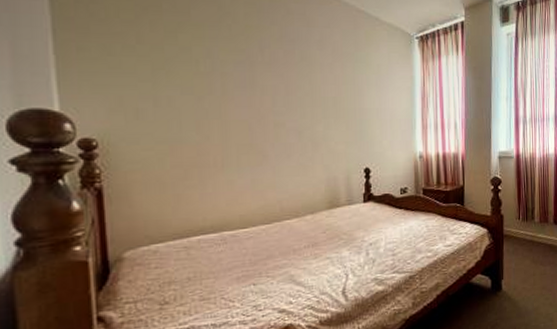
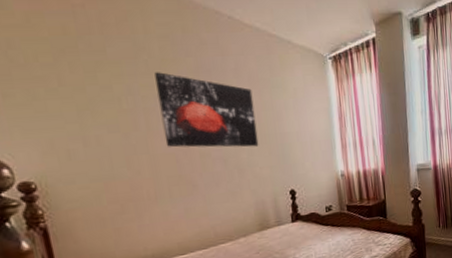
wall art: none [237,38,337,121] -> present [154,72,259,148]

